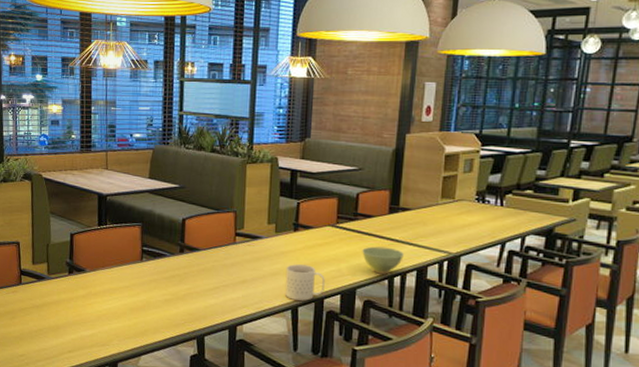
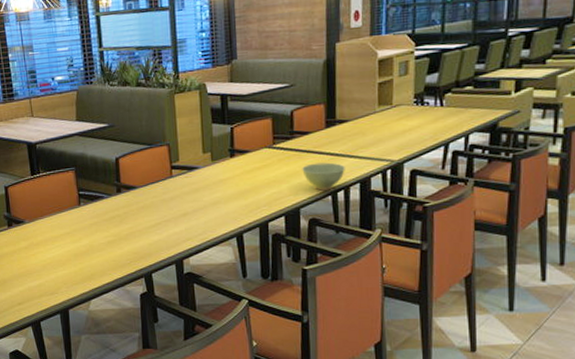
mug: present [284,264,325,301] -> none [226,190,268,227]

